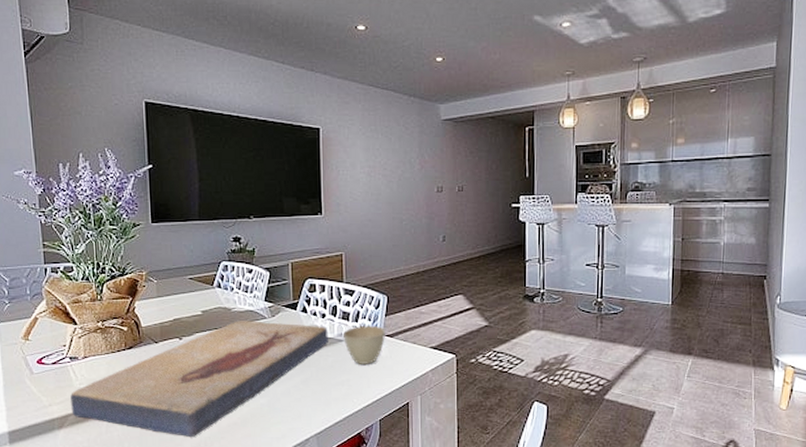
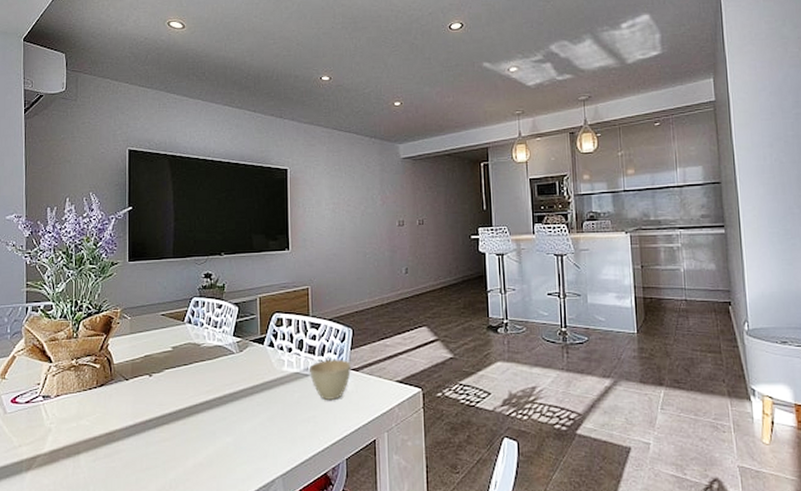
fish fossil: present [70,321,328,437] -> none [40,356,294,478]

